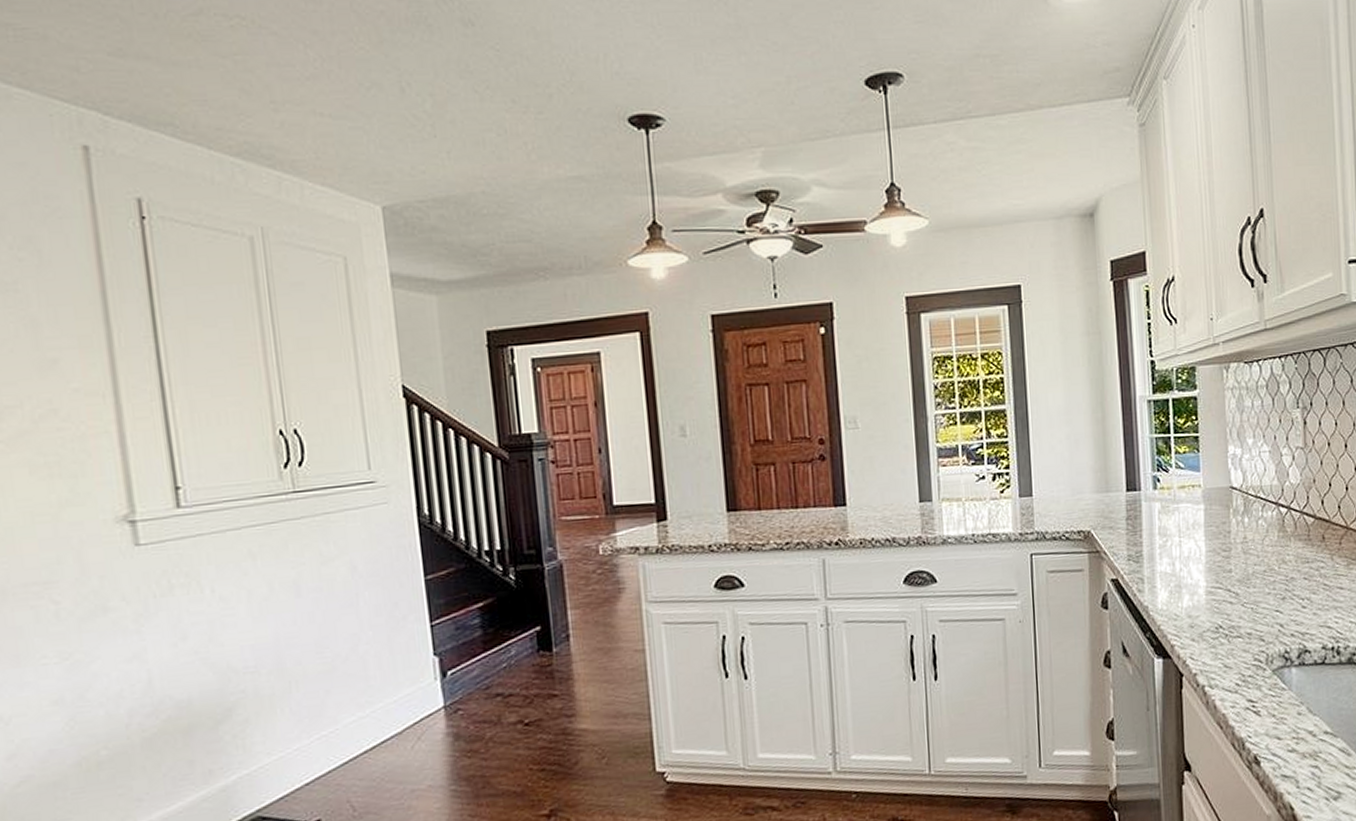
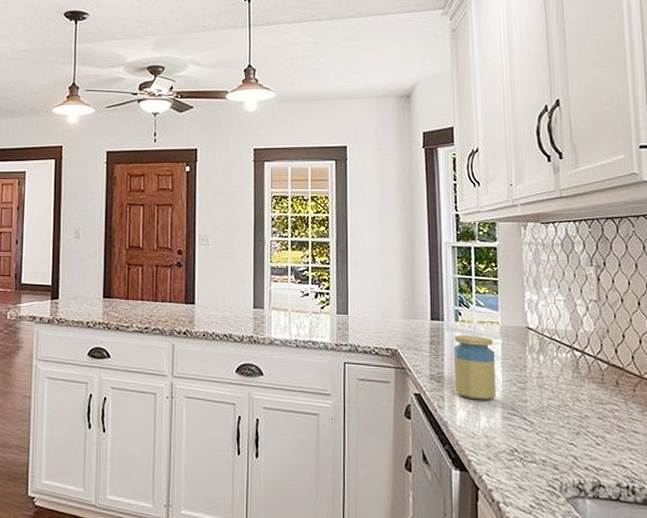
jar: none [1152,503,1199,577] -> present [453,334,496,400]

